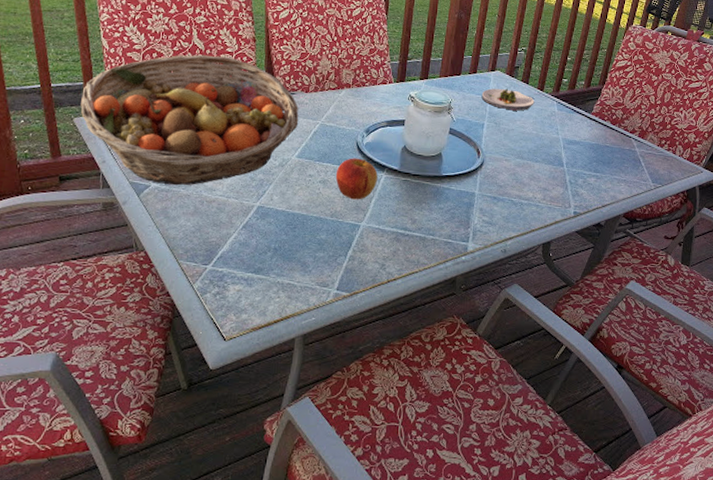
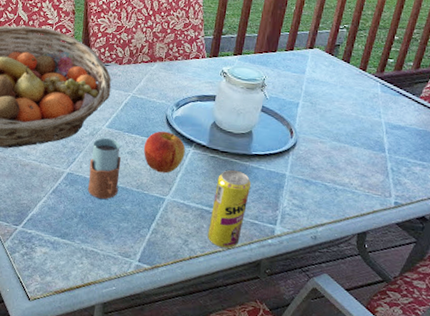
drinking glass: none [279,168,313,230] -> present [87,137,121,199]
beverage can: none [404,192,444,269] -> present [207,169,252,249]
salad plate: present [481,88,535,111] -> none [297,66,356,91]

